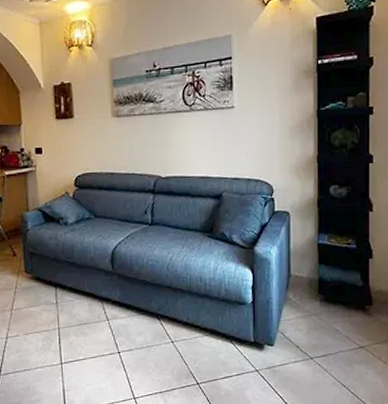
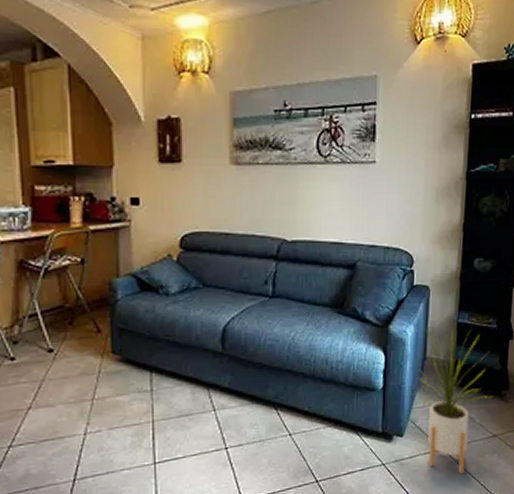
house plant: none [272,244,356,382] -> present [406,323,493,474]

